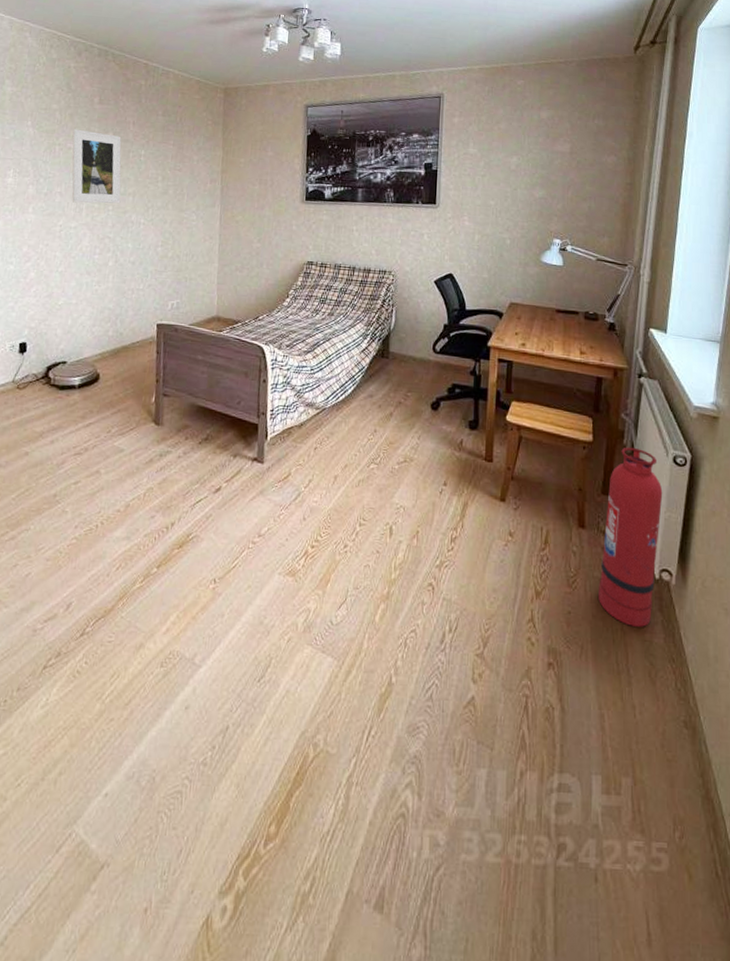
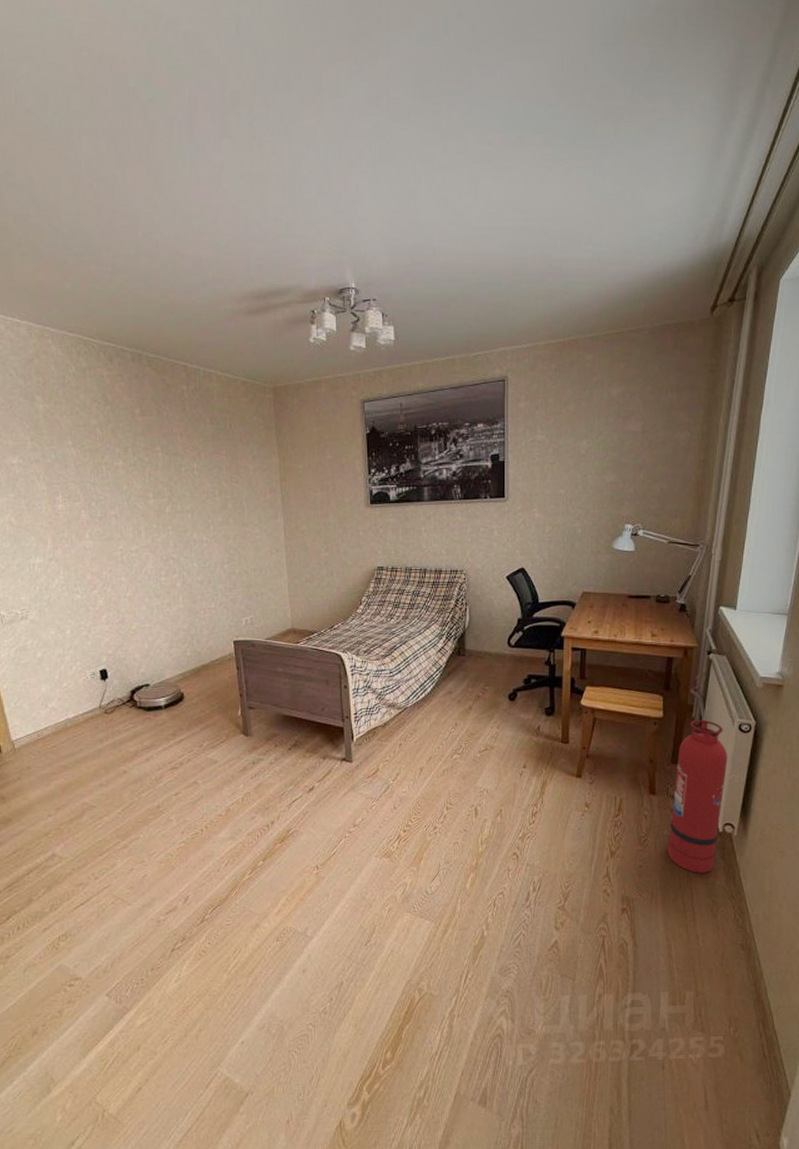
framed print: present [71,129,122,204] -> none [116,445,180,525]

